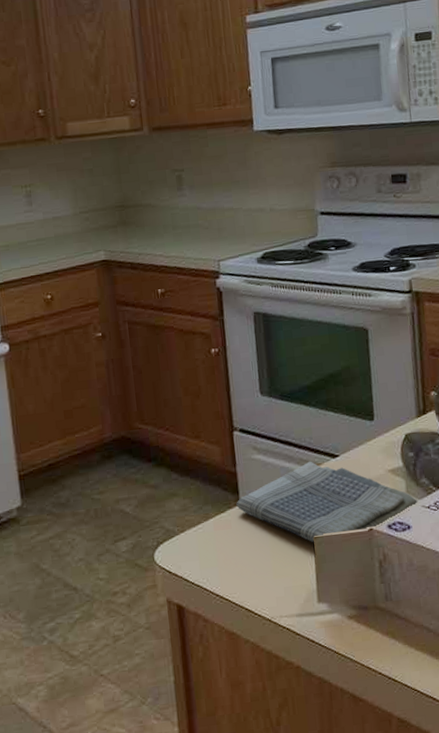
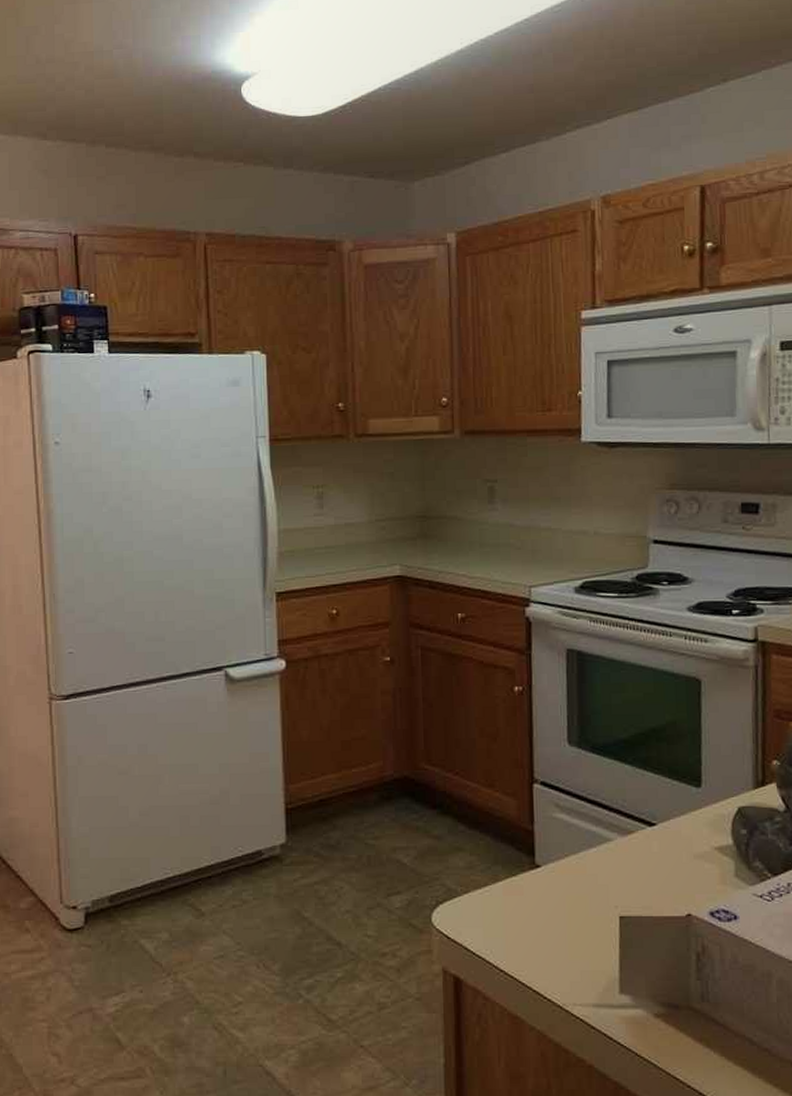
dish towel: present [236,461,418,543] -> none [531,827,748,923]

